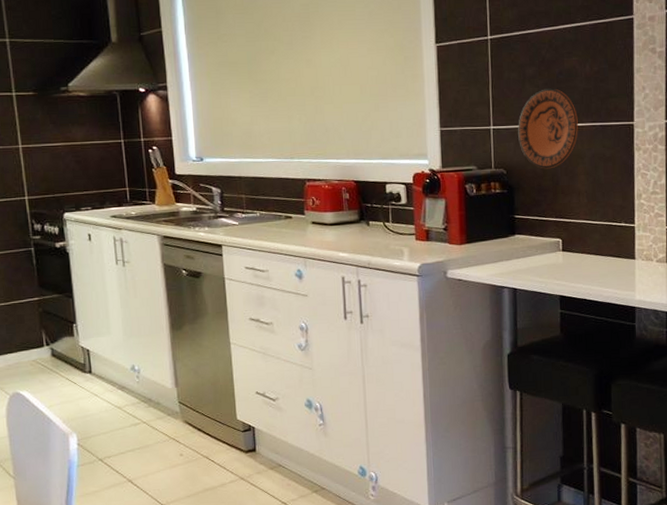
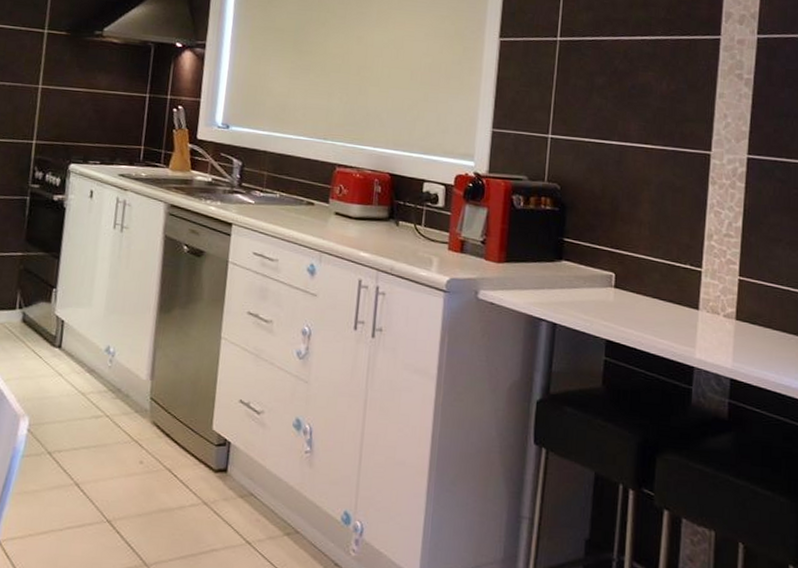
decorative plate: present [518,88,578,169] -> none [578,101,648,191]

